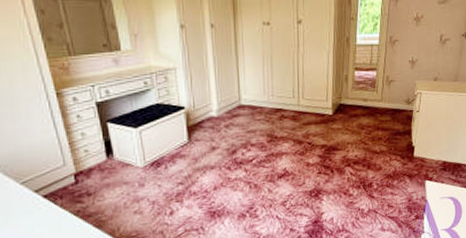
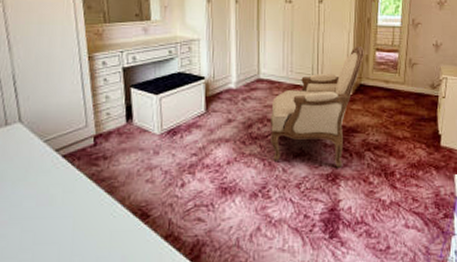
armchair: none [253,67,345,184] -> present [269,46,365,168]

